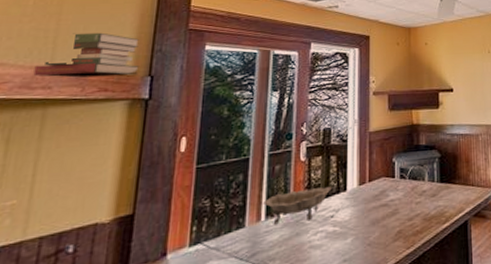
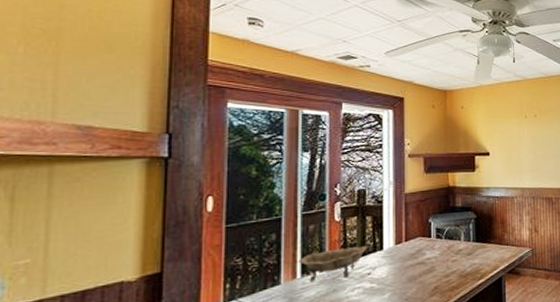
books: present [33,32,139,78] -> none [33,85,155,134]

